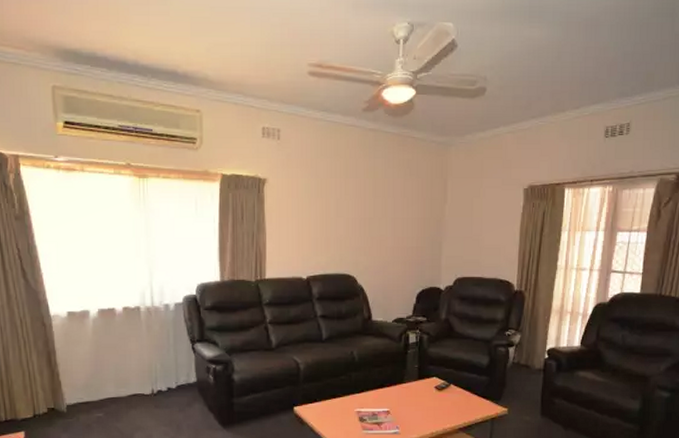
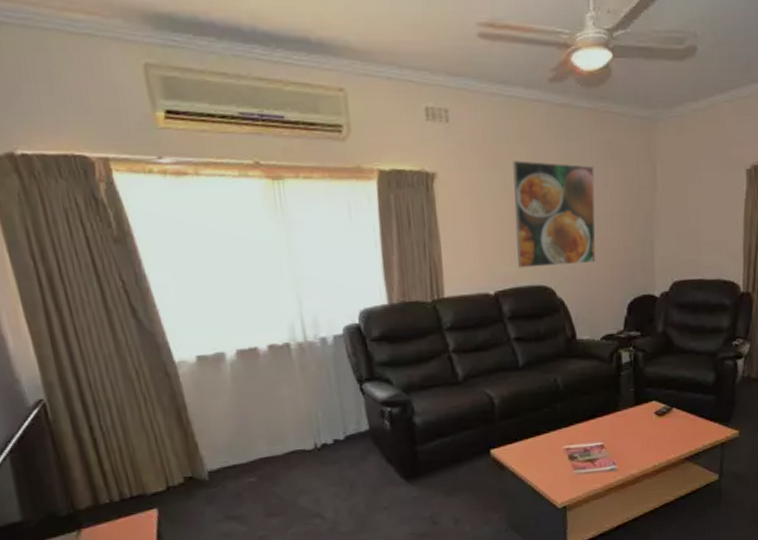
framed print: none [328,172,395,259] -> present [512,160,596,268]

